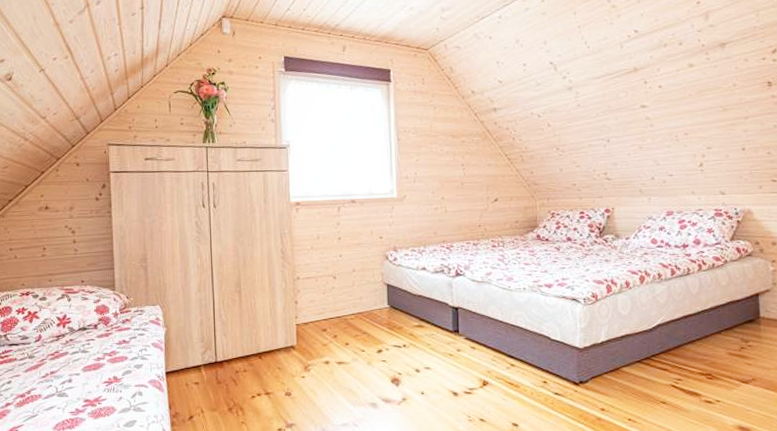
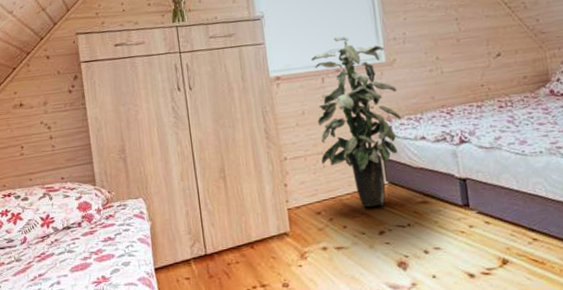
indoor plant: none [329,170,406,328] -> present [310,35,401,208]

